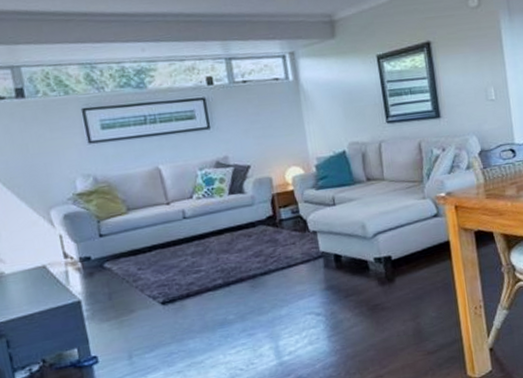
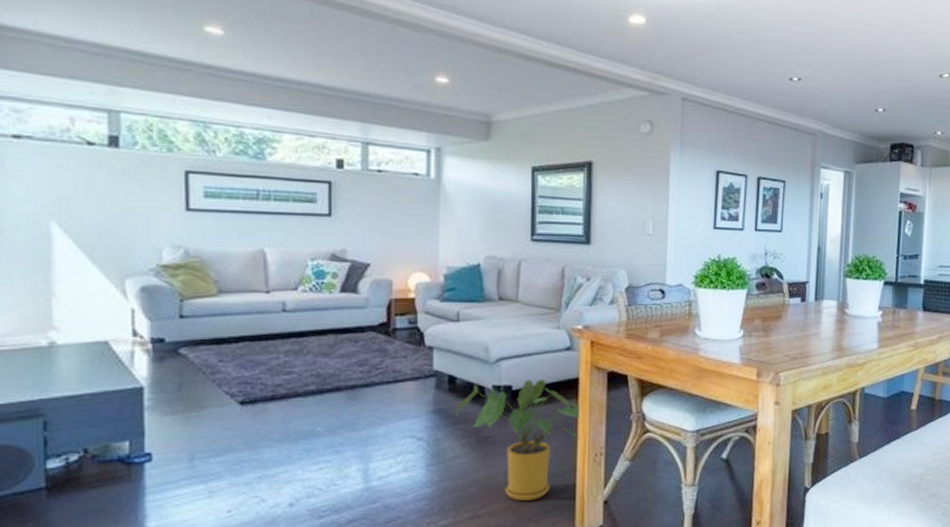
house plant: none [345,247,459,358] -> present [455,380,581,501]

